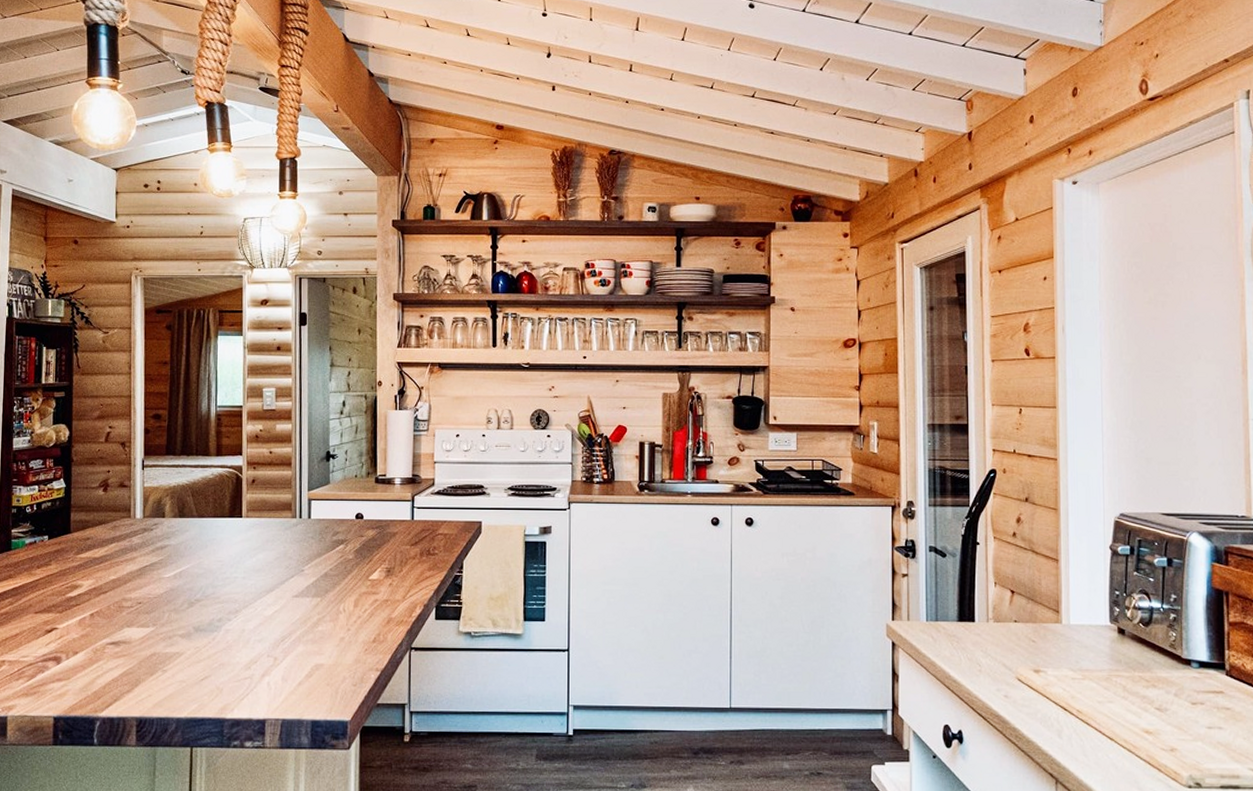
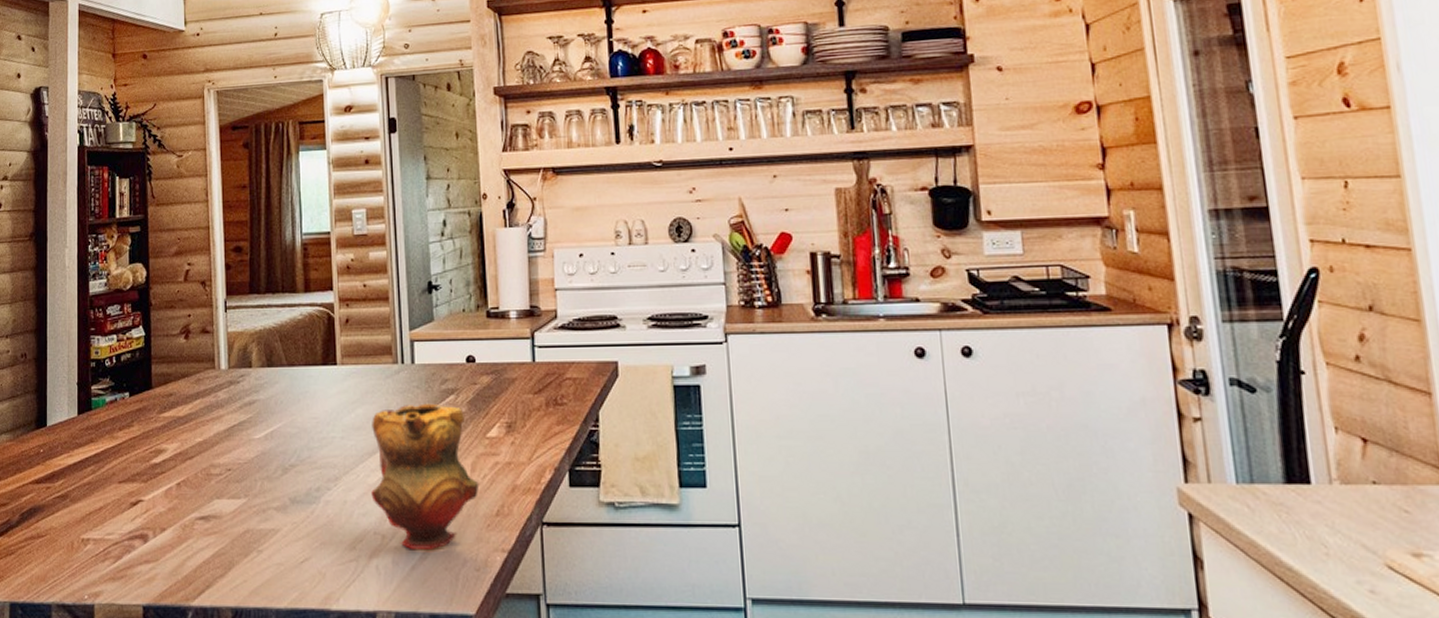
teapot: none [267,551,360,669] -> present [371,403,479,549]

